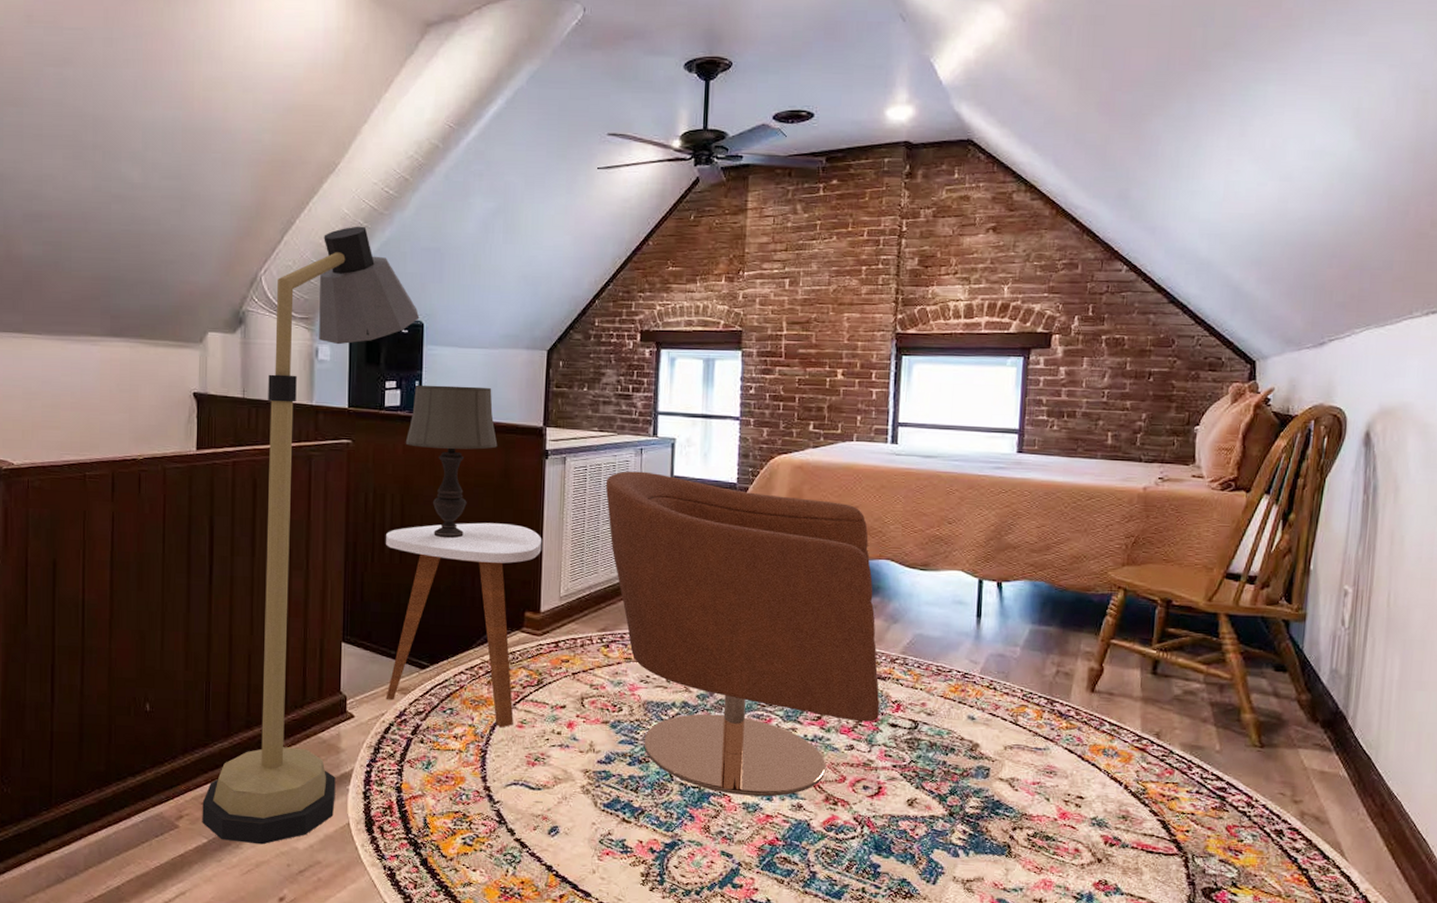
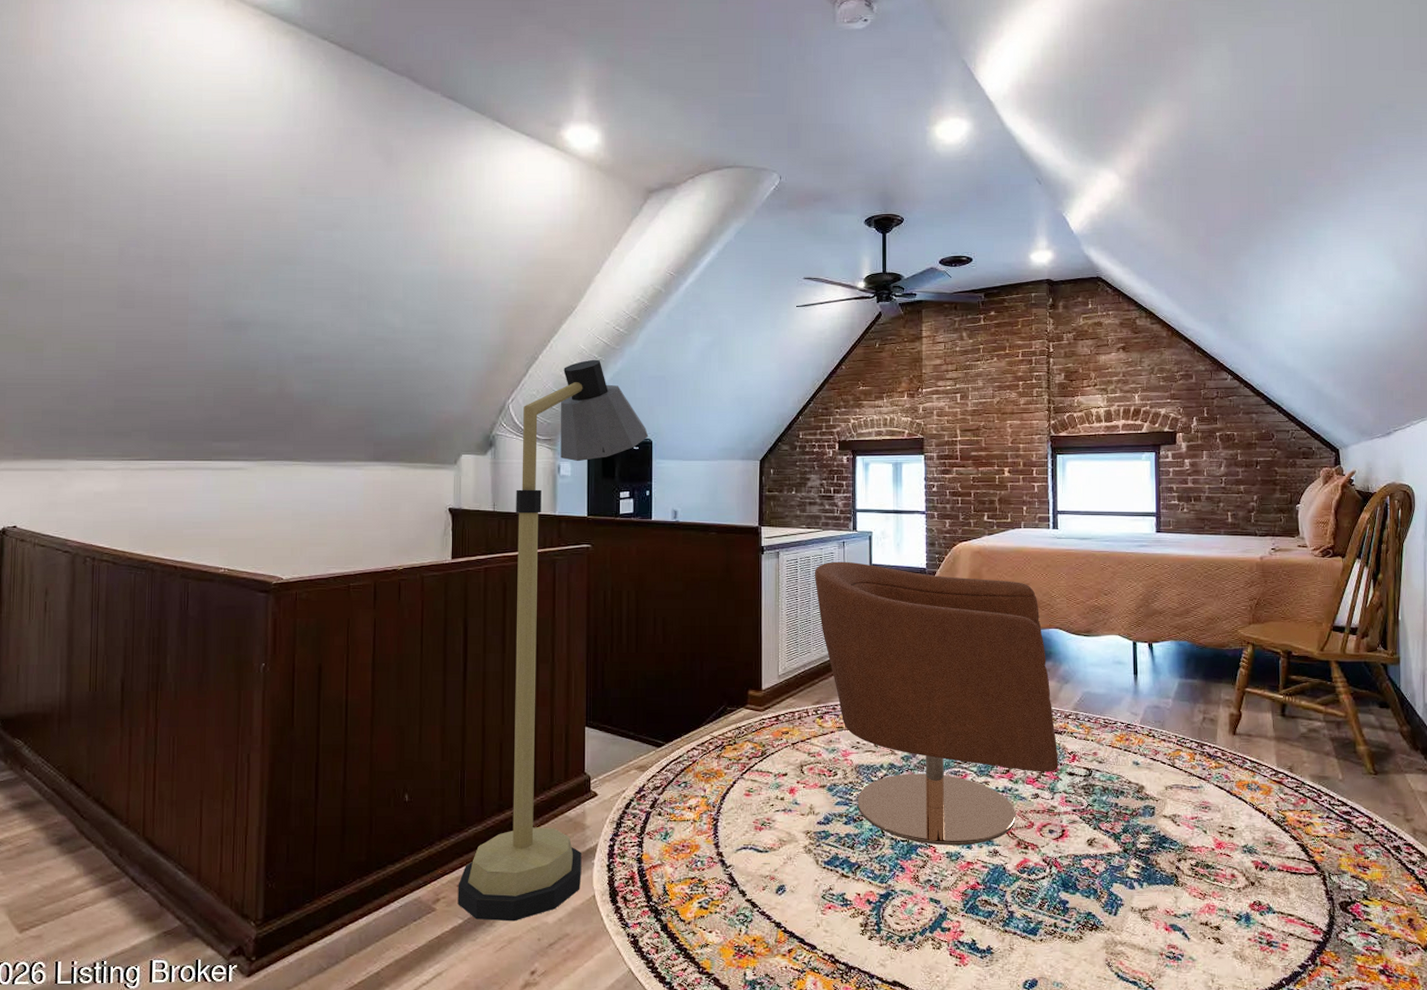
side table: present [385,522,542,728] -> none [623,612,761,797]
table lamp: present [405,384,498,539] -> none [638,494,720,628]

